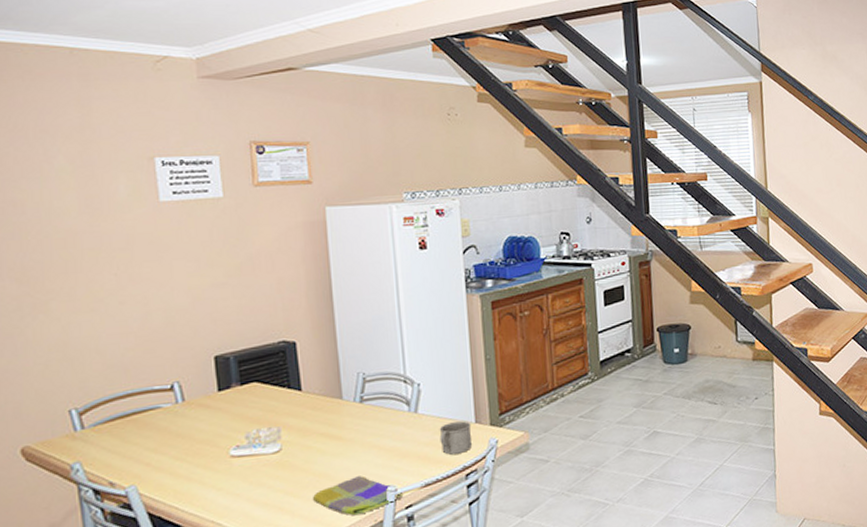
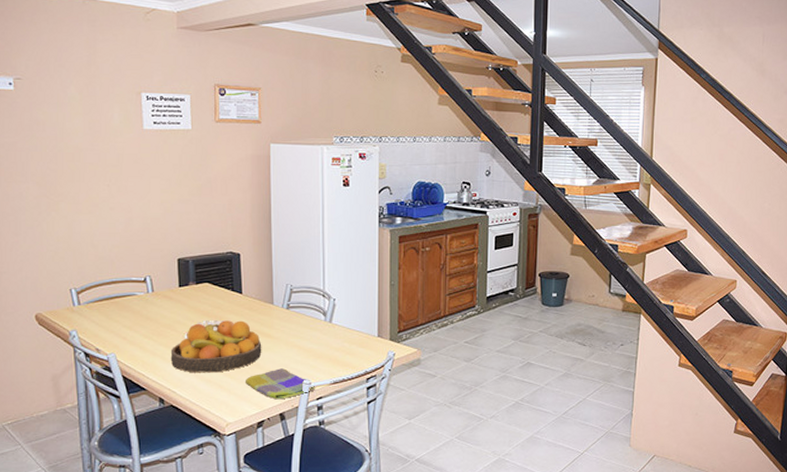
fruit bowl: none [211,423,332,497] -> present [170,320,262,373]
mug: present [439,421,472,455] -> none [348,334,374,360]

